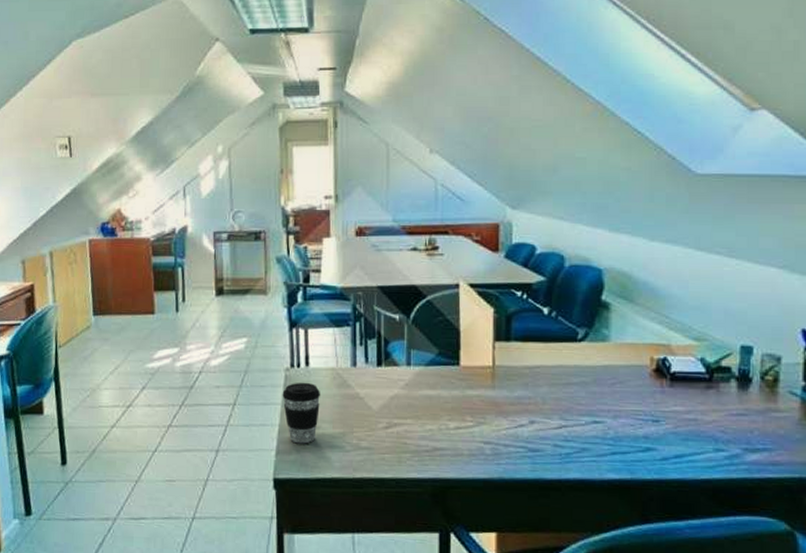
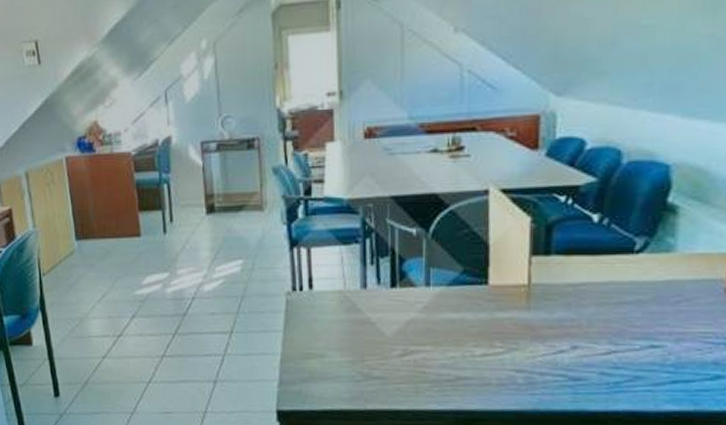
coffee cup: present [282,382,321,444] -> none [284,306,327,374]

